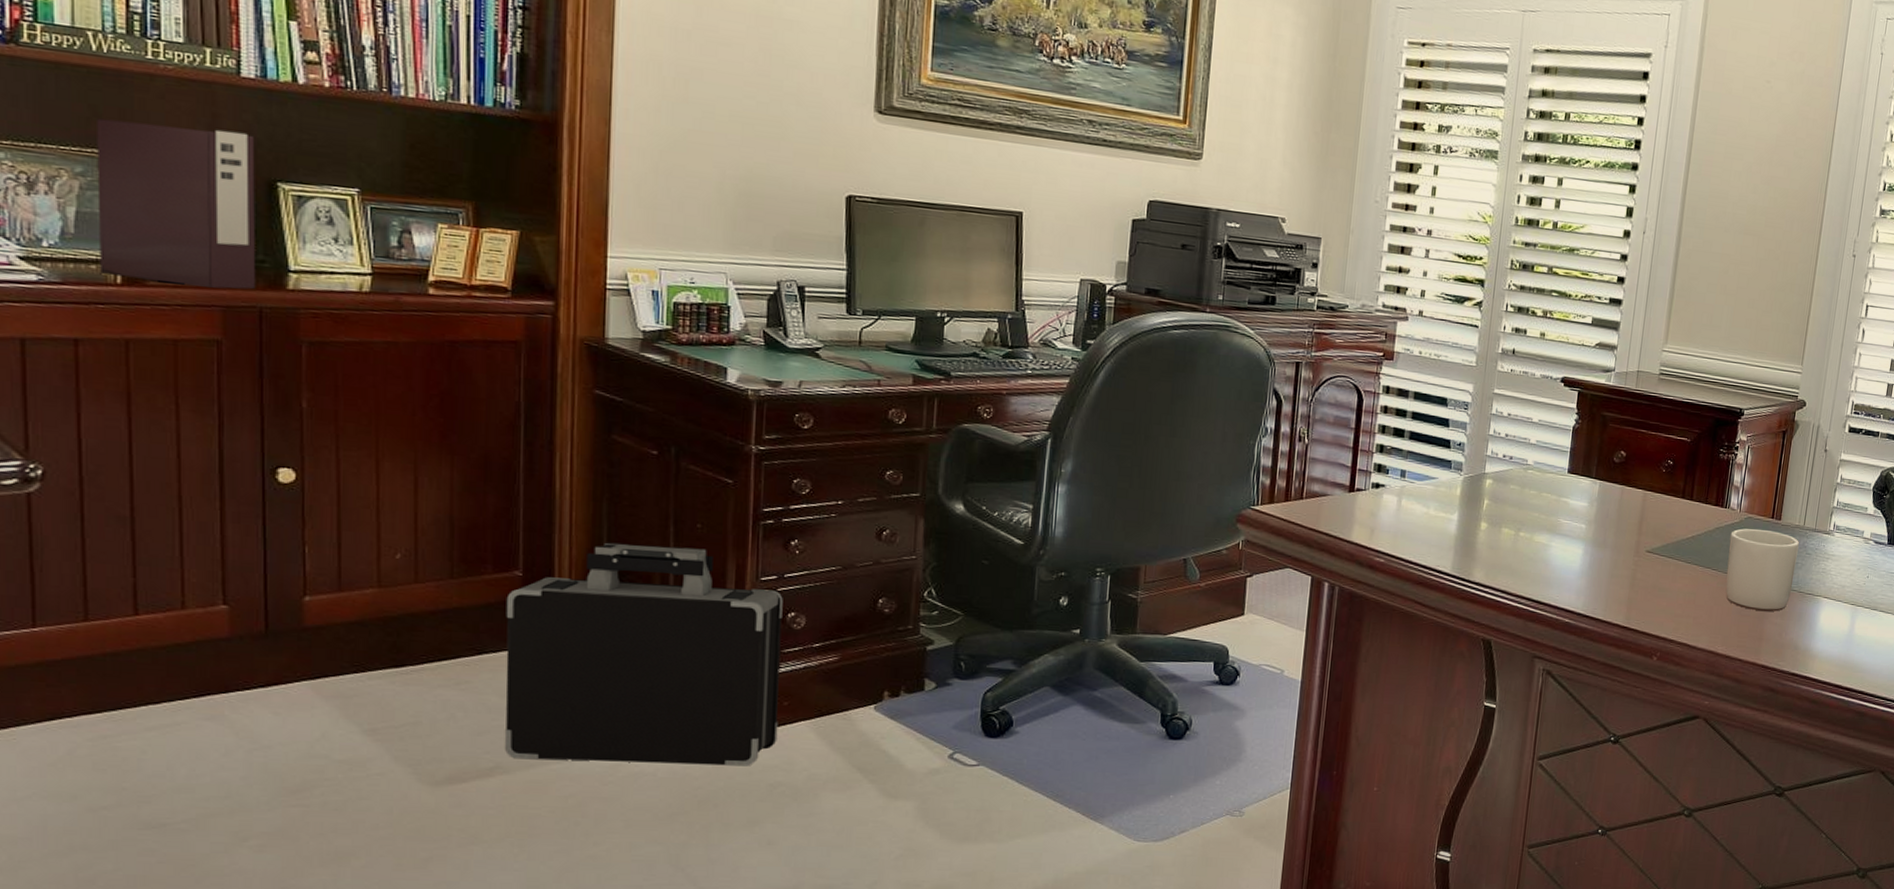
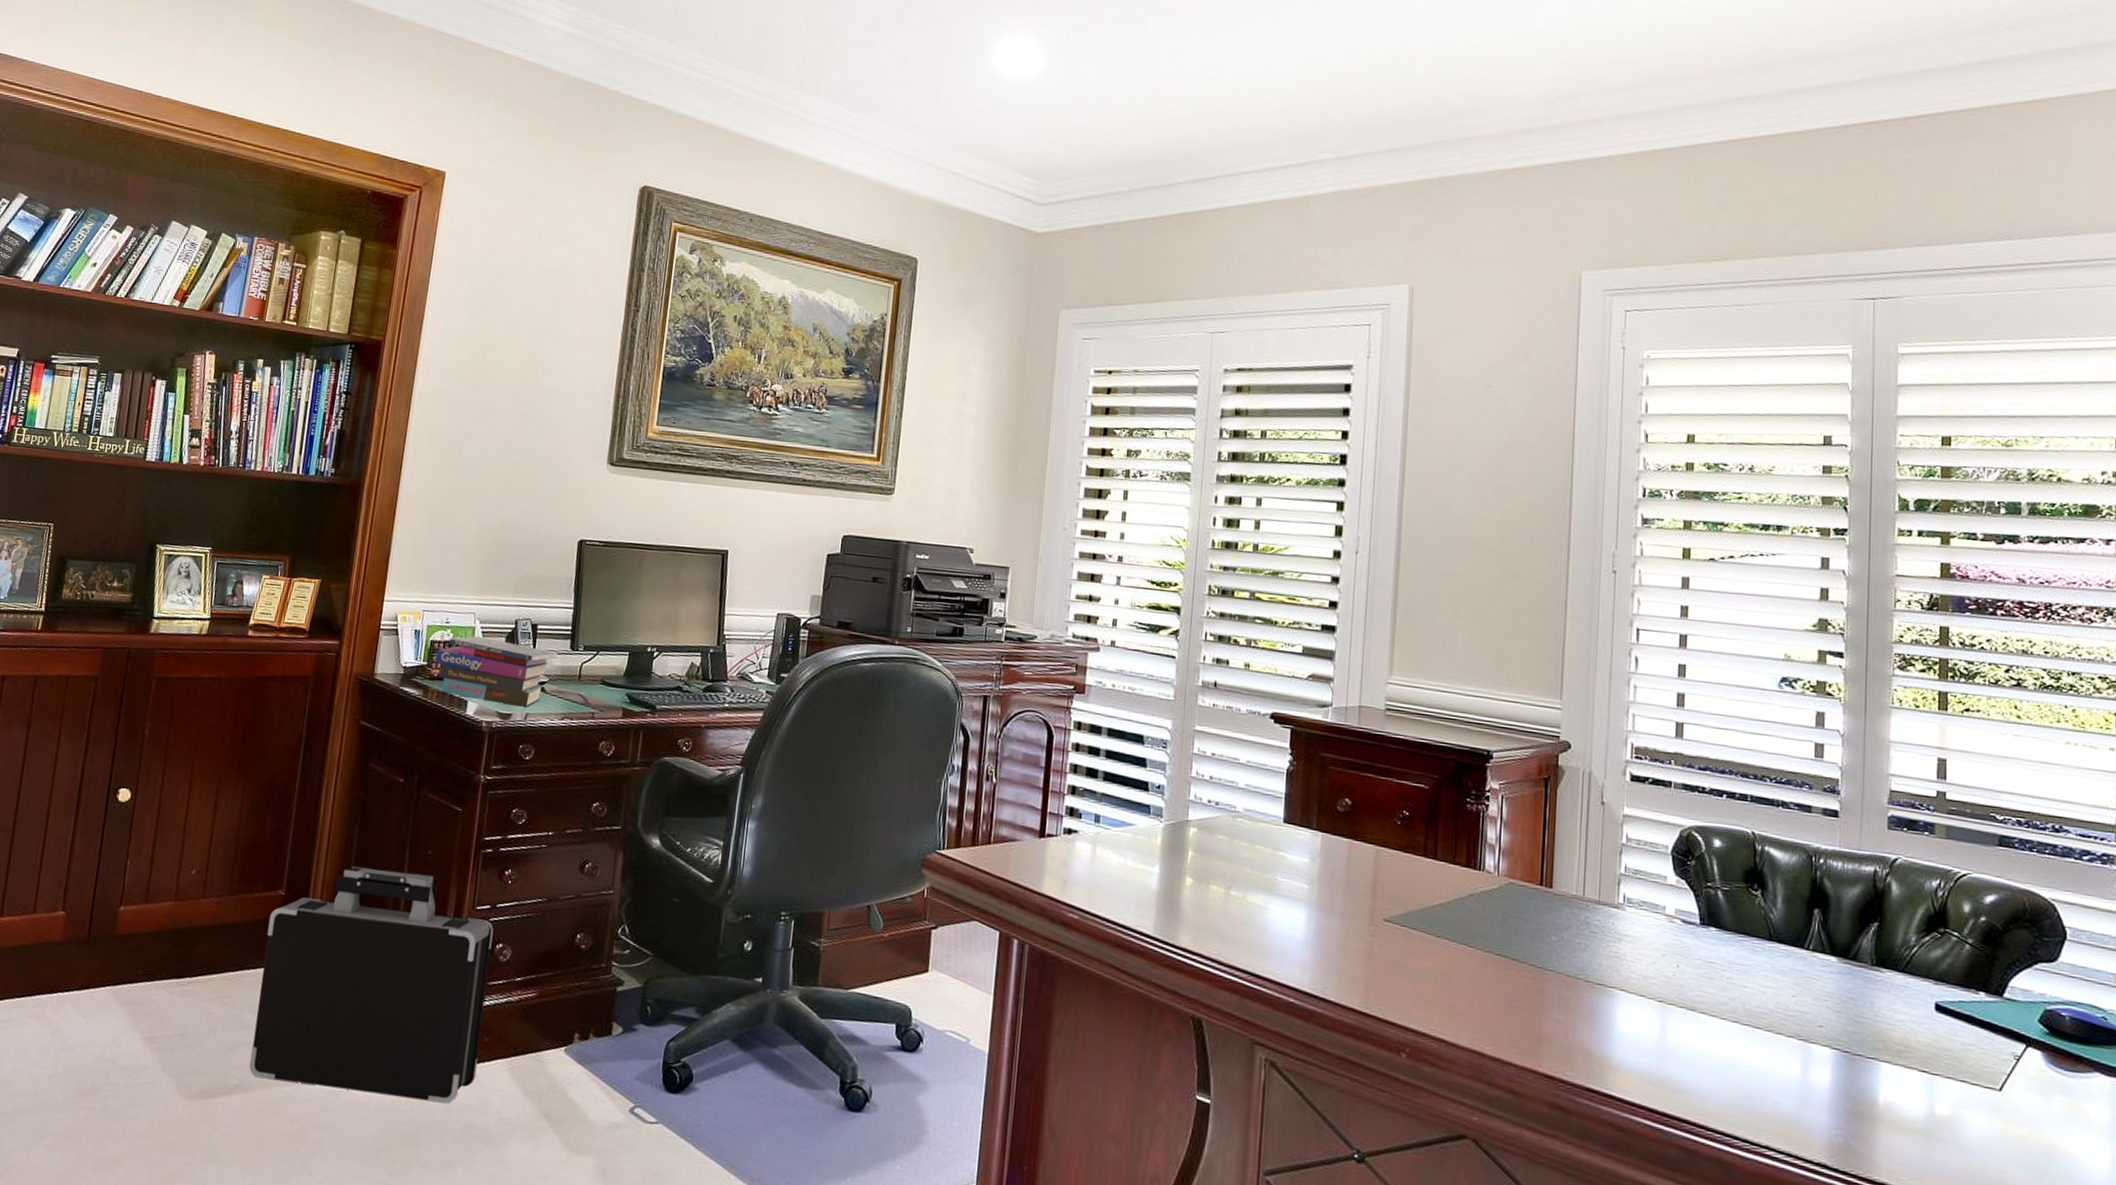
binder: present [97,118,256,290] -> none [28,498,147,634]
books: none [681,298,832,374] -> present [434,636,557,707]
mug: present [1725,528,1800,612] -> none [1487,896,1580,1005]

